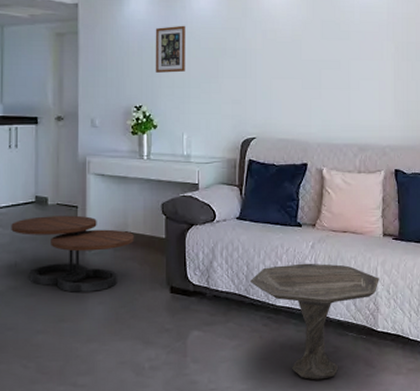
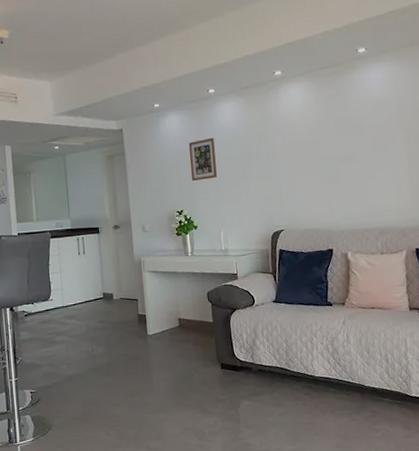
coffee table: present [11,215,135,292] -> none [86,307,187,371]
side table: present [249,263,380,380] -> none [289,337,409,442]

